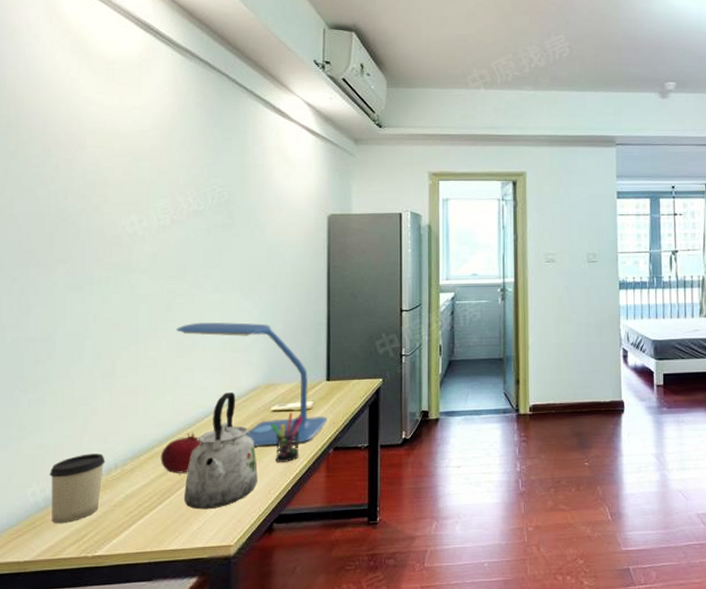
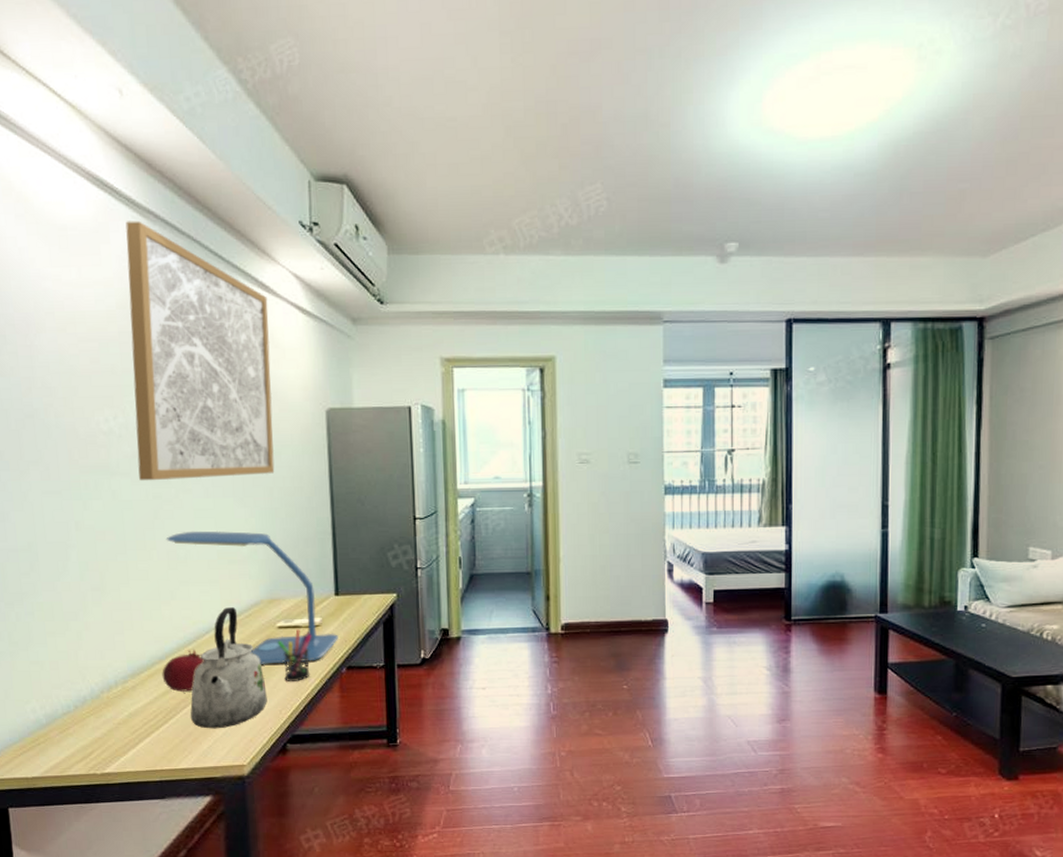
cup: present [49,453,105,524] -> none [47,670,104,741]
wall art: none [157,58,283,278] -> present [125,220,275,481]

